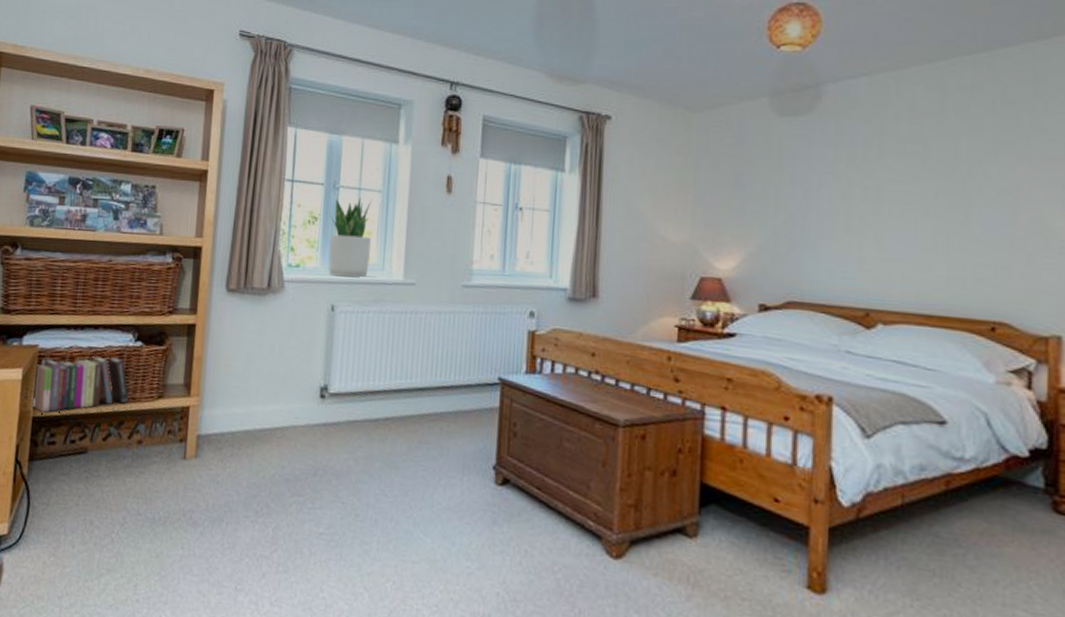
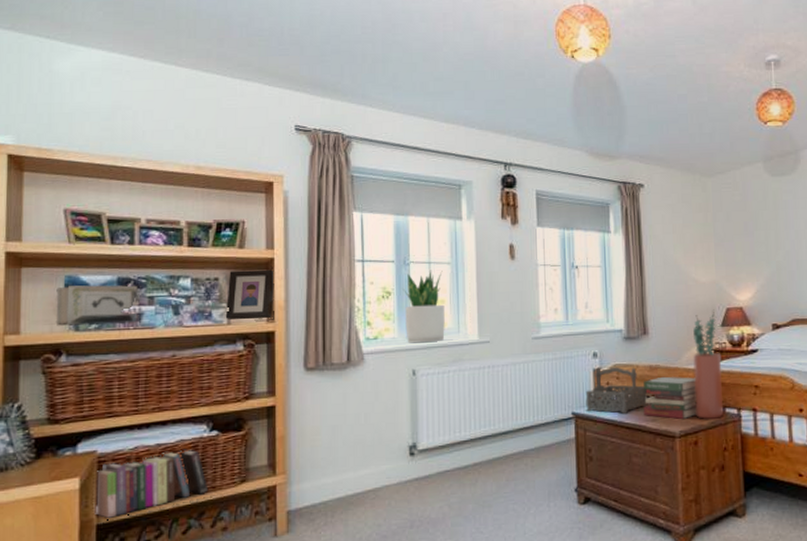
decorative box: none [15,180,85,224] -> present [55,285,137,326]
picture frame: none [158,180,207,233] -> present [225,269,274,321]
decorative basket: none [515,329,589,390] -> present [585,366,647,415]
books: none [582,350,651,407] -> present [643,376,697,420]
vase: none [647,277,688,412] -> present [692,309,724,419]

